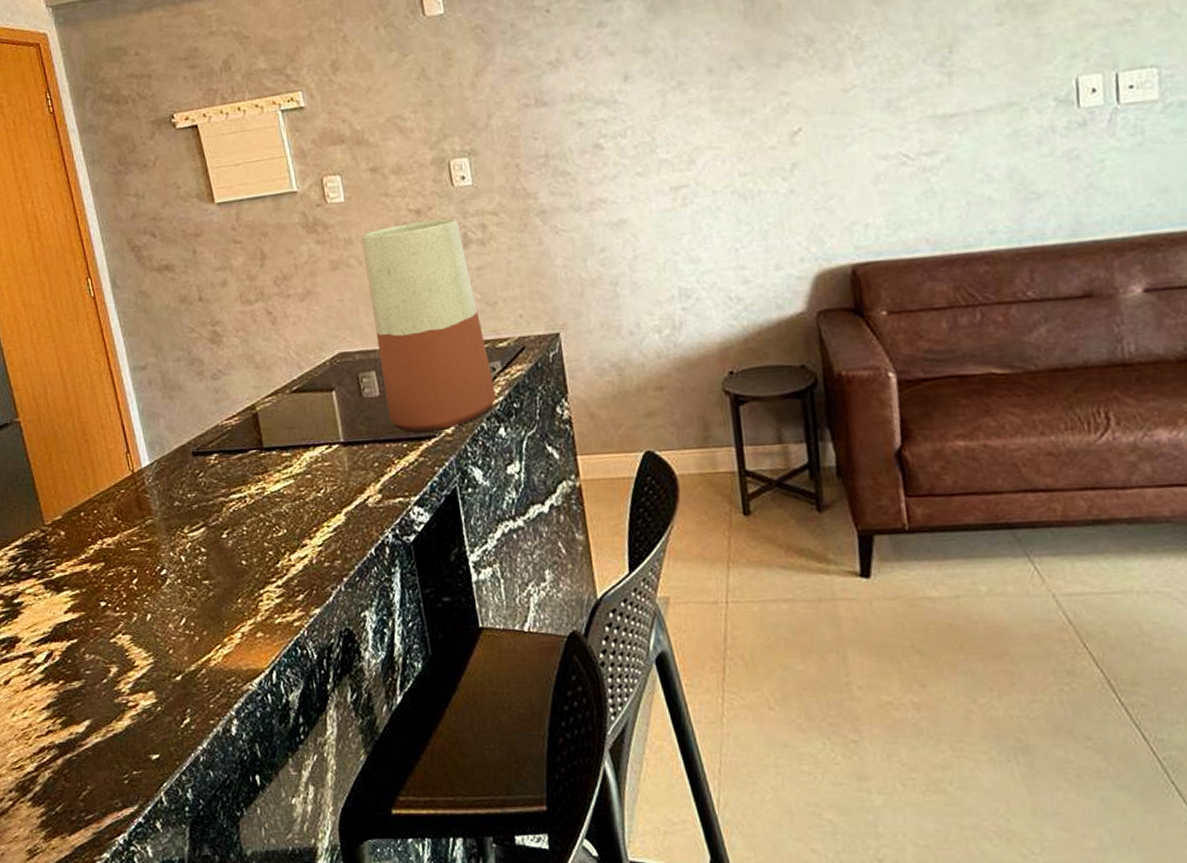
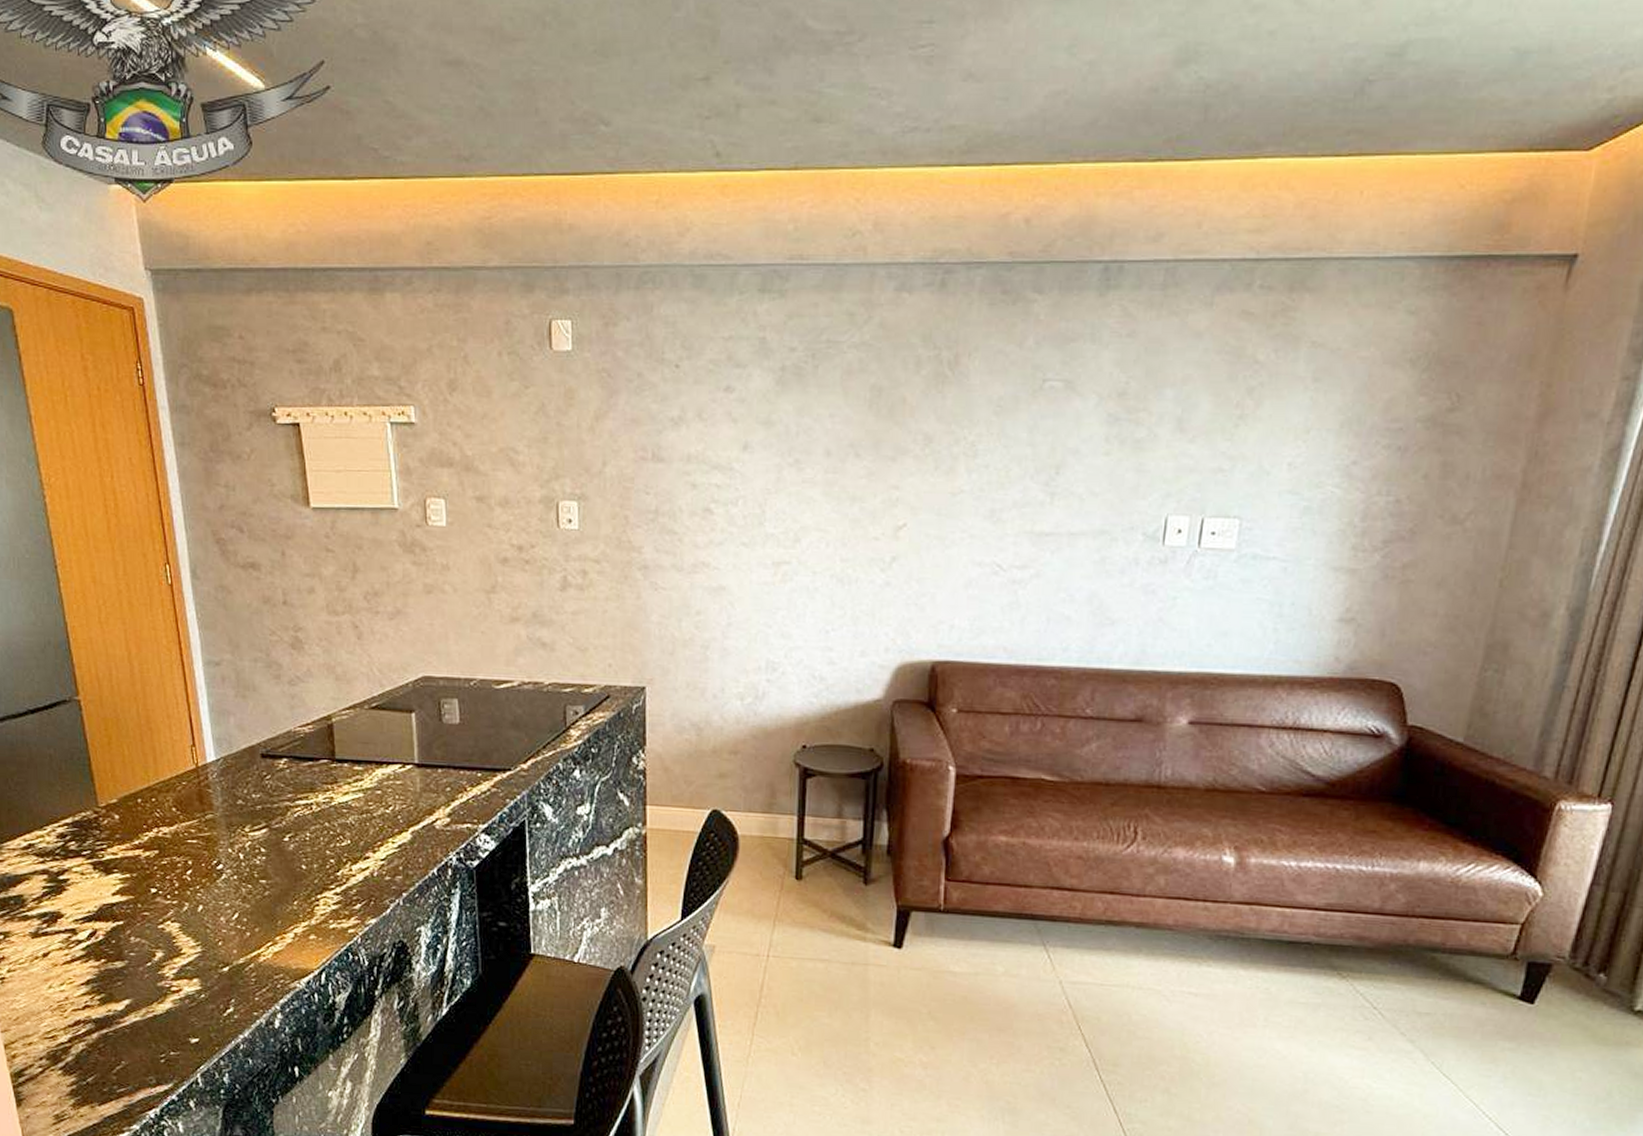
vase: present [361,217,497,432] -> none [459,557,576,764]

